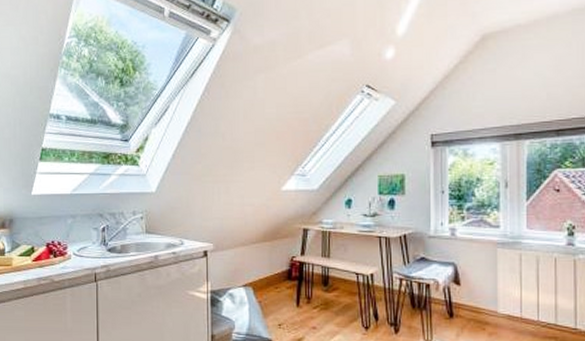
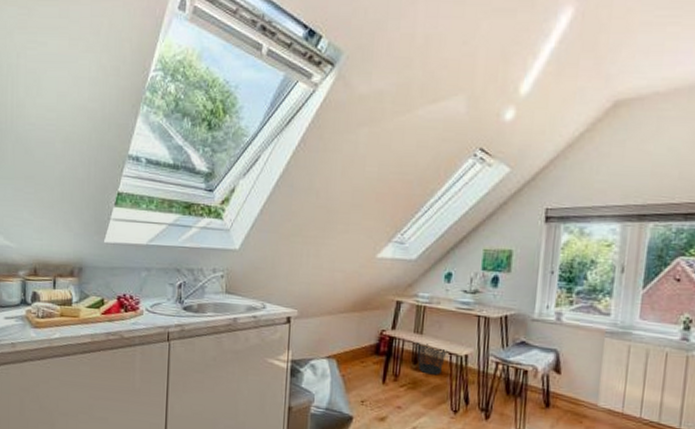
wastebasket: none [324,266,354,295] -> present [416,343,448,375]

